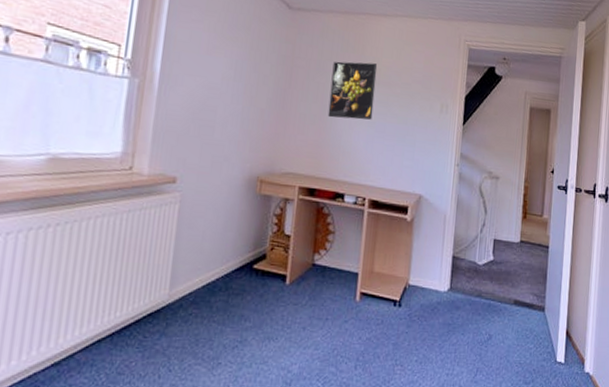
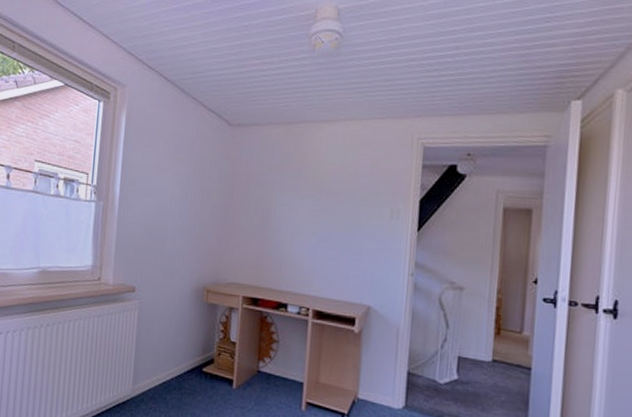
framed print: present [327,61,378,120] -> none [269,171,319,230]

